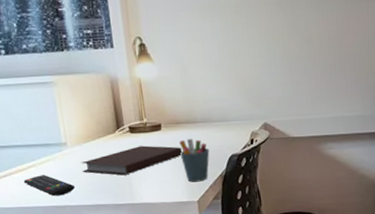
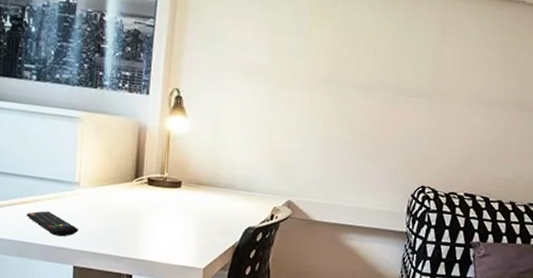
notebook: present [81,145,182,176] -> none [89,200,198,228]
pen holder: present [179,139,210,182] -> none [195,202,227,249]

